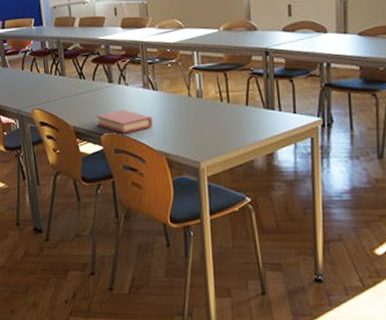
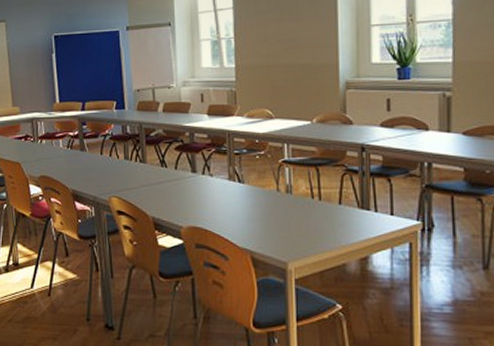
book: present [96,109,153,134] -> none [177,202,237,228]

